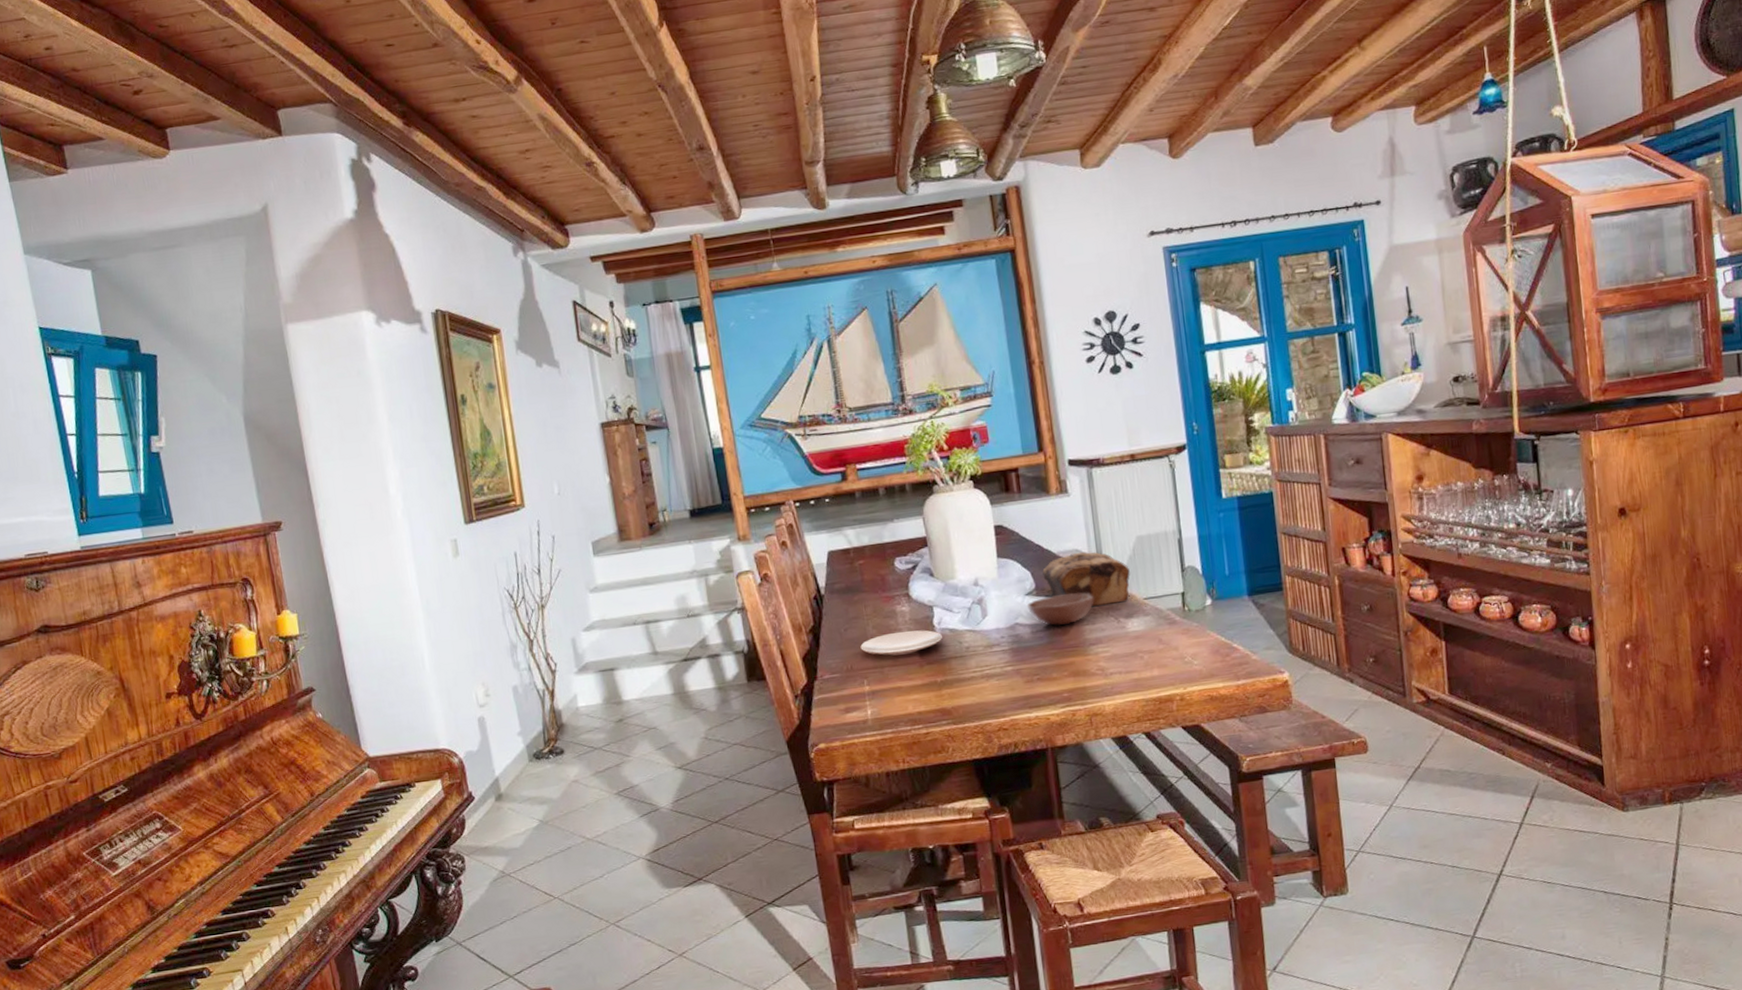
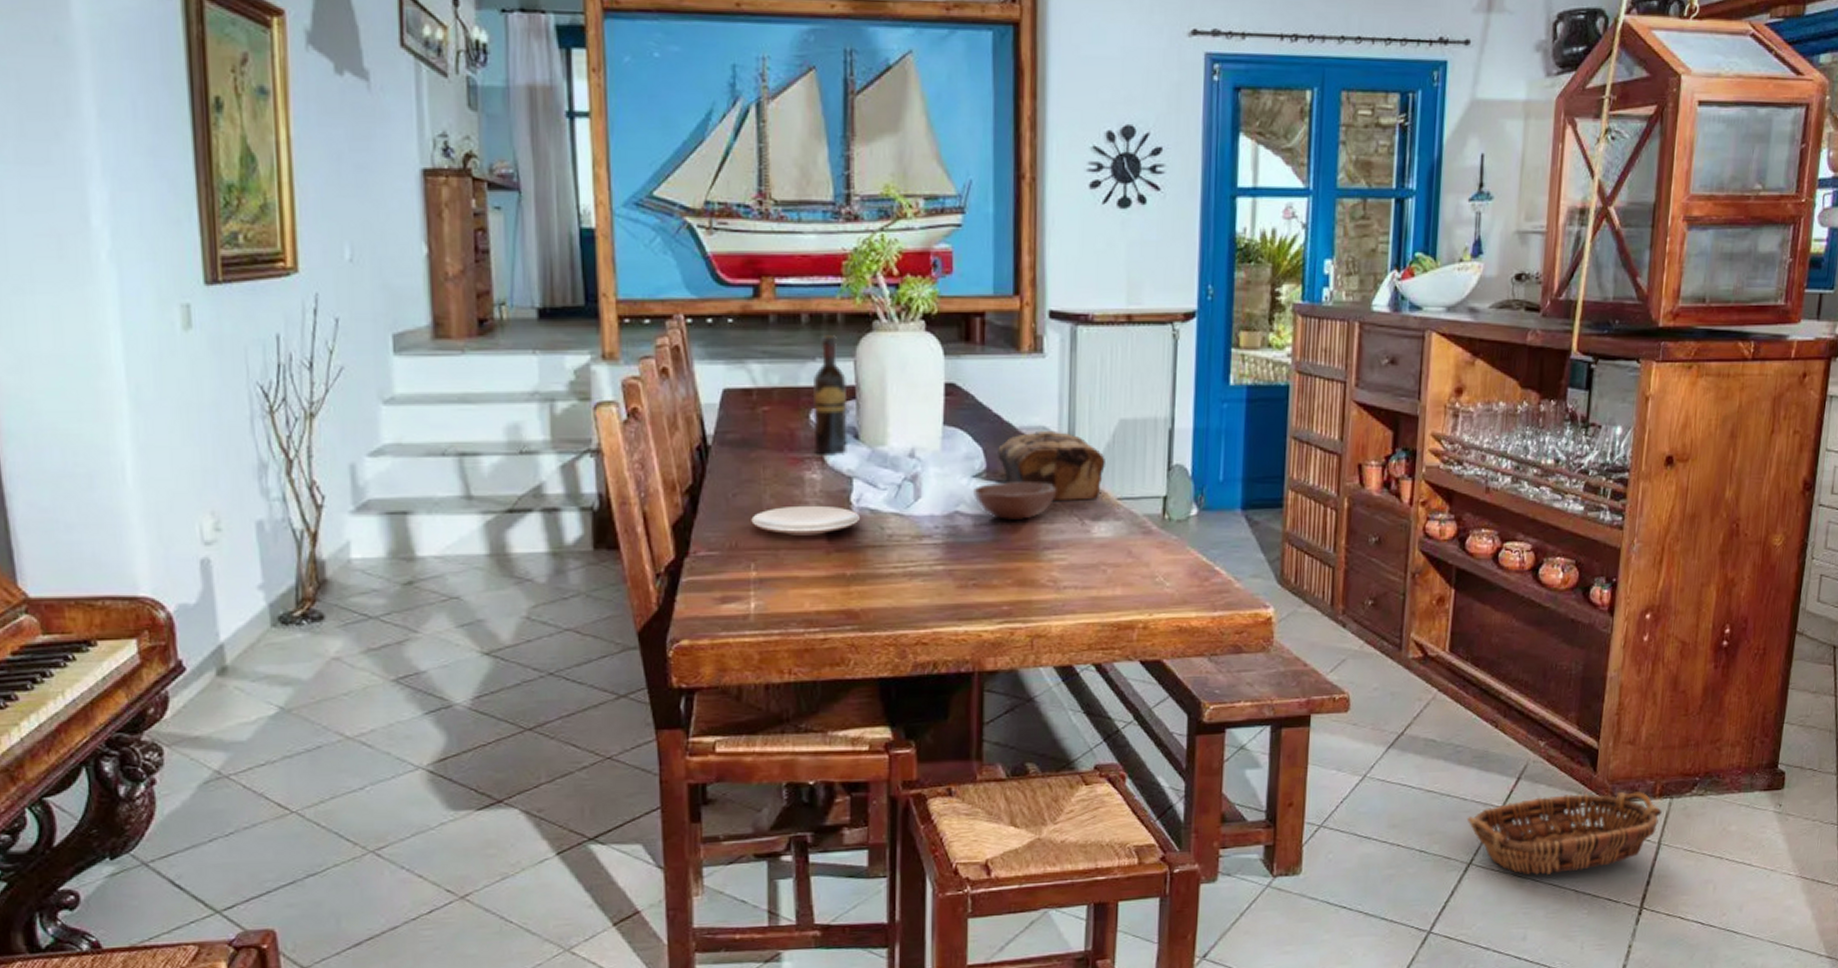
wine bottle: none [894,500,926,593] -> present [812,333,848,457]
basket: none [1490,799,1675,881] -> present [1466,791,1662,875]

